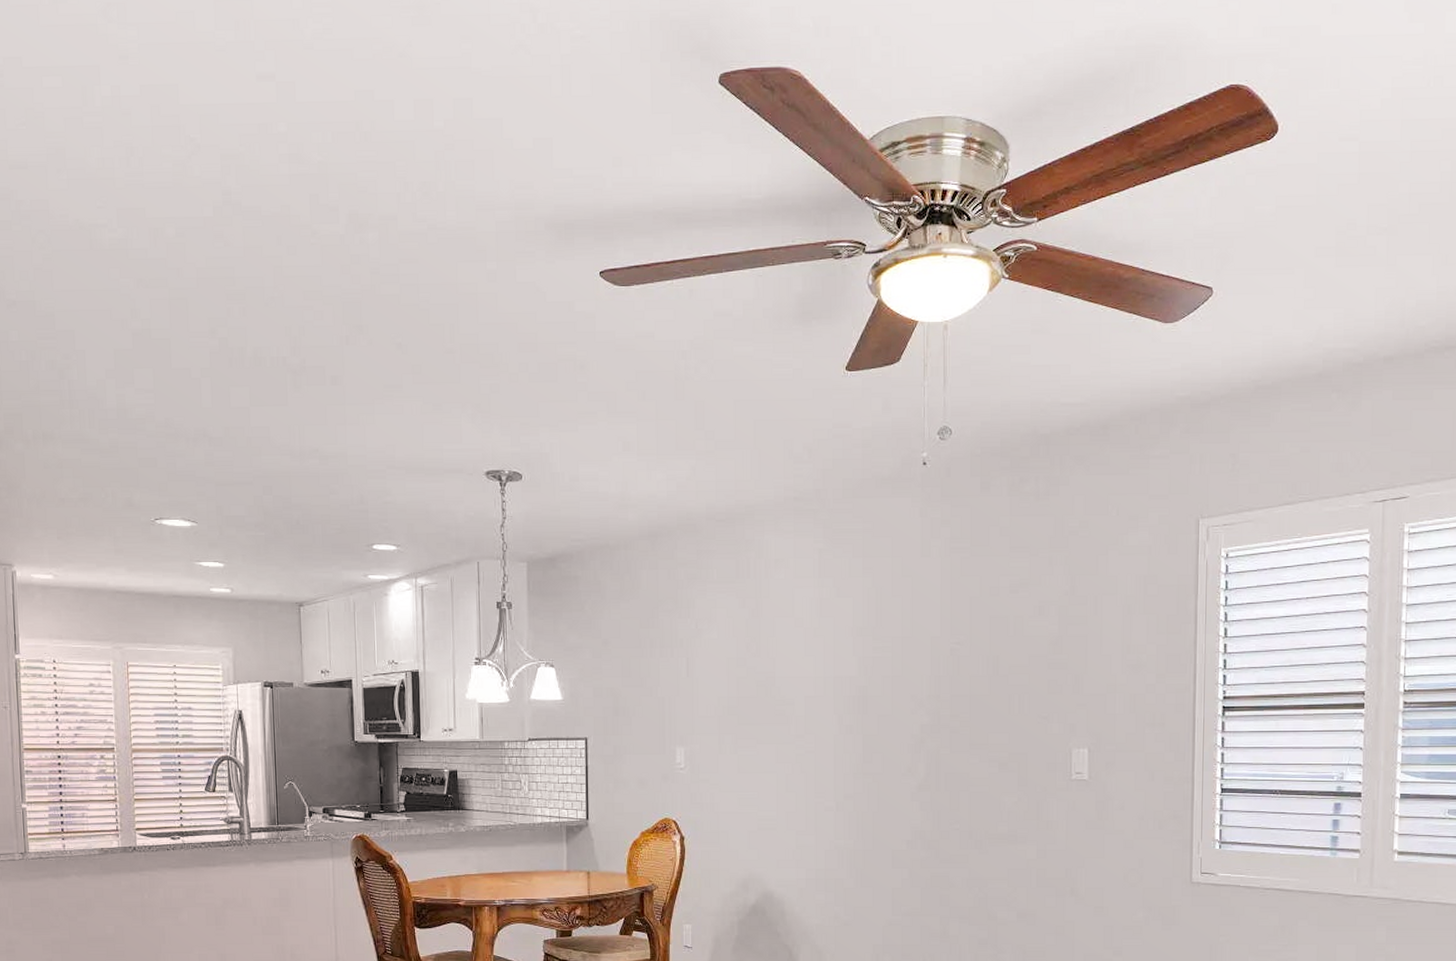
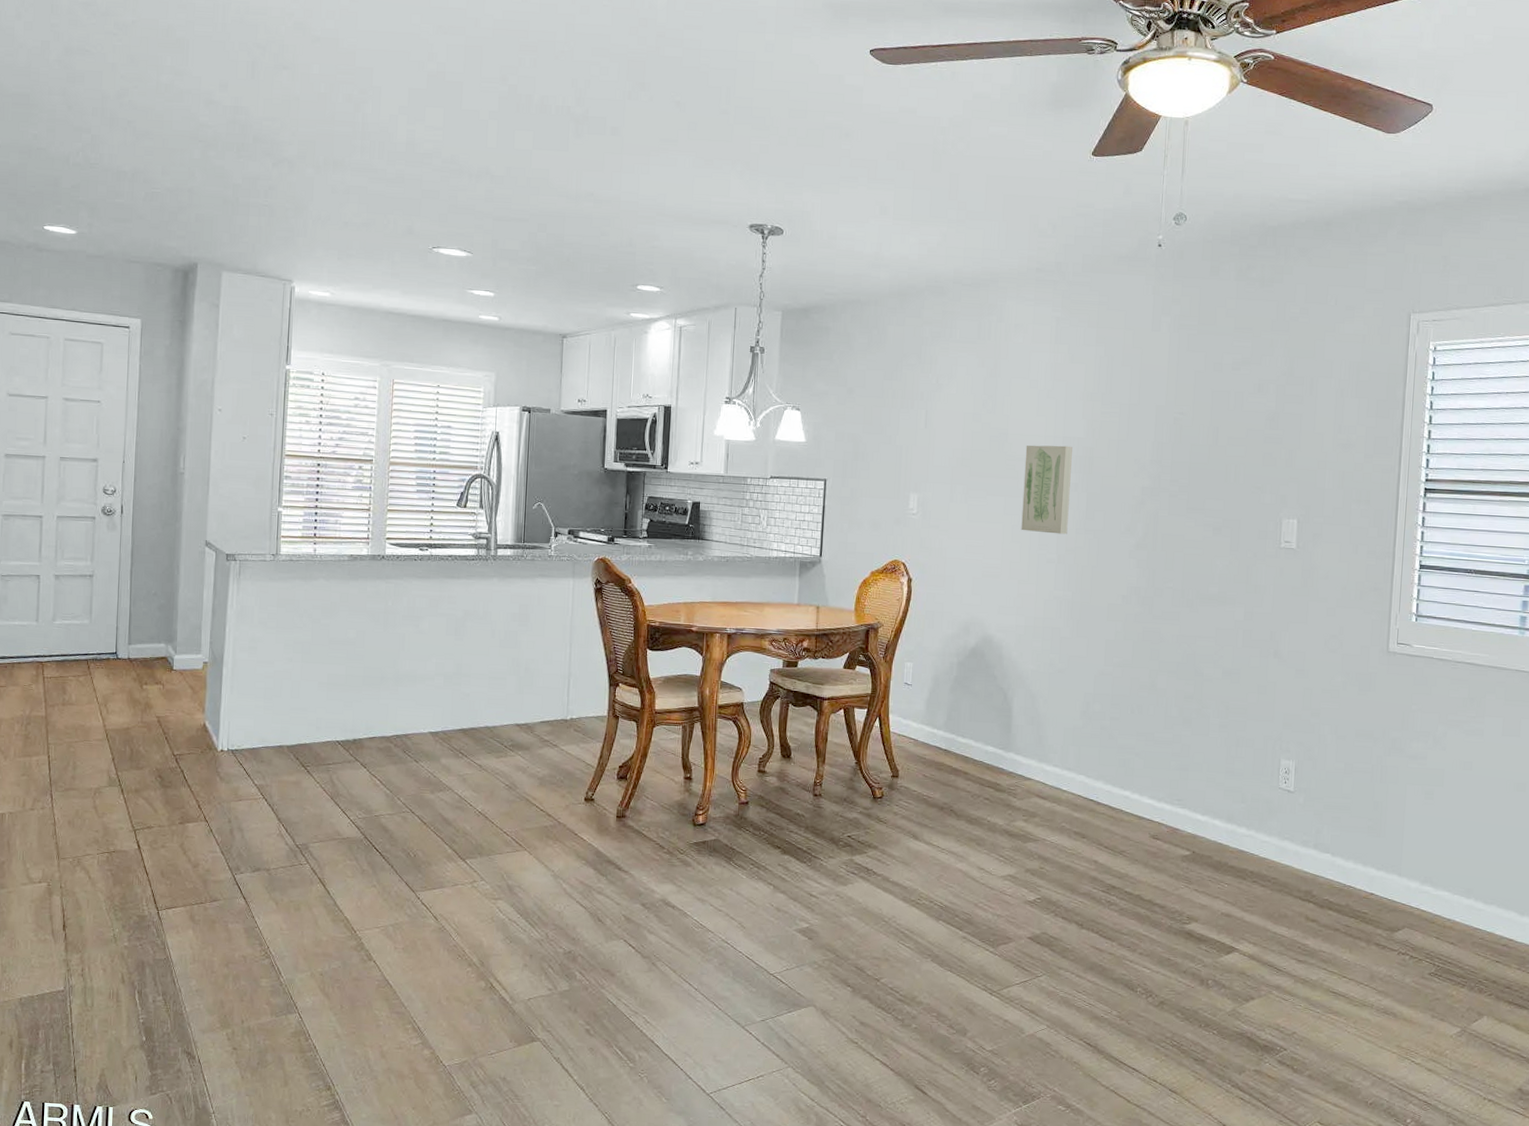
wall art: none [795,686,845,780] -> present [1021,445,1072,535]

